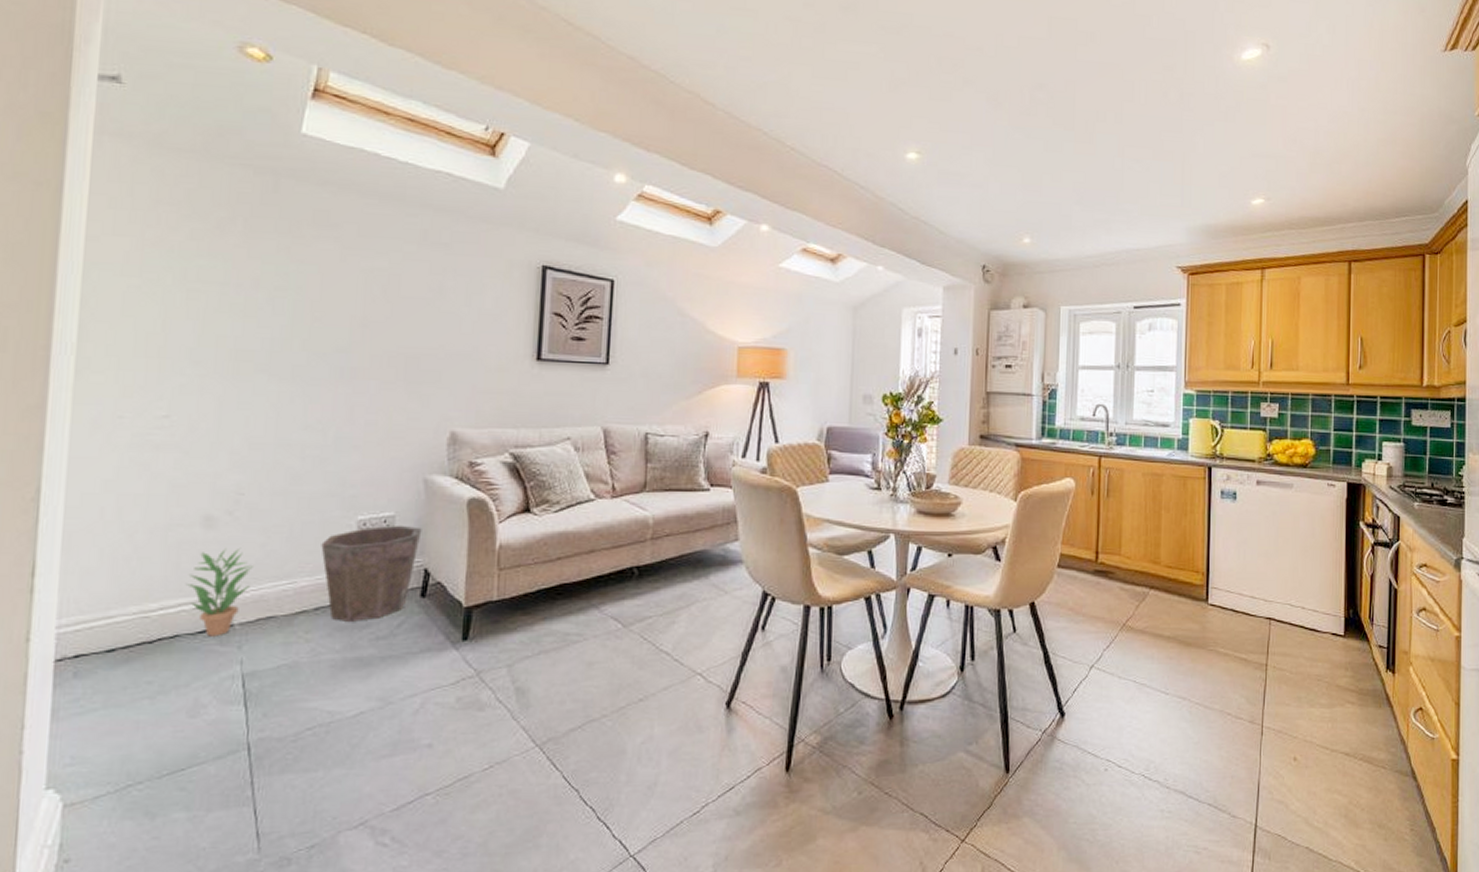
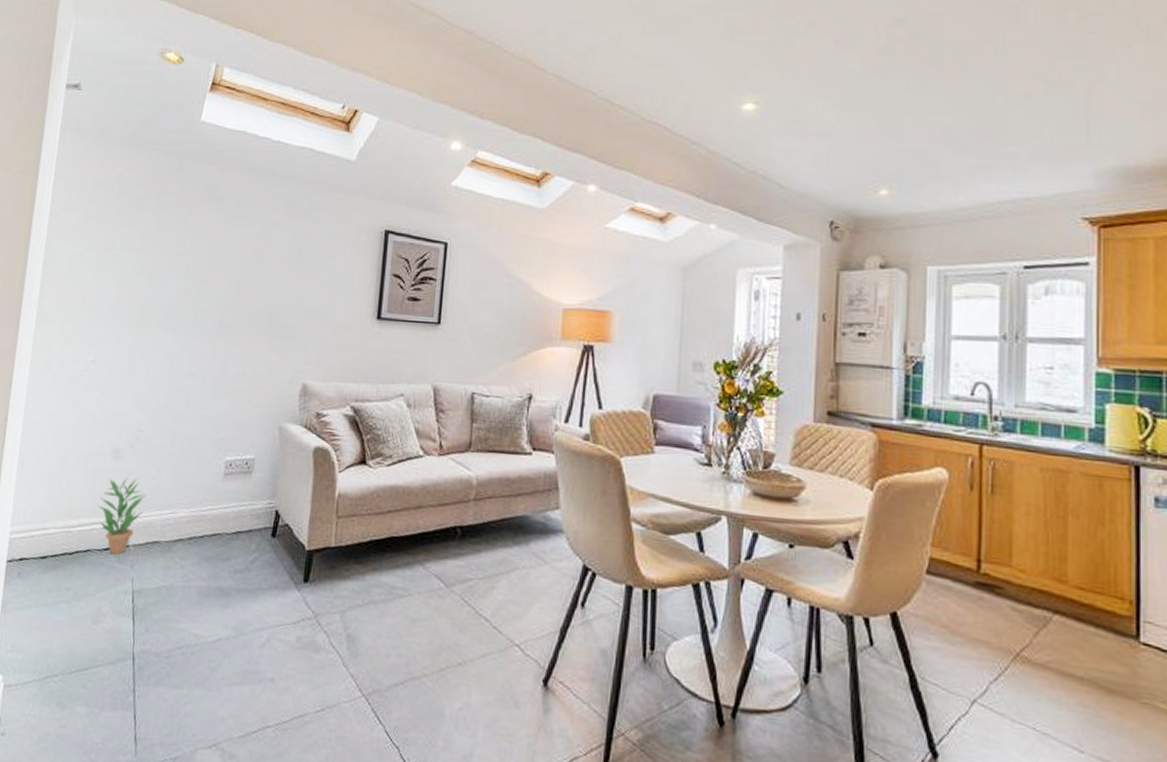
waste bin: present [321,525,422,621] -> none [196,467,276,554]

